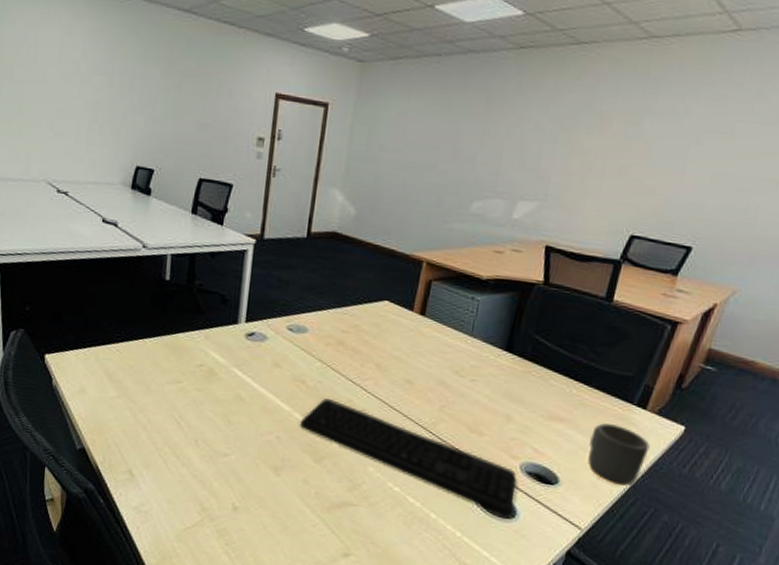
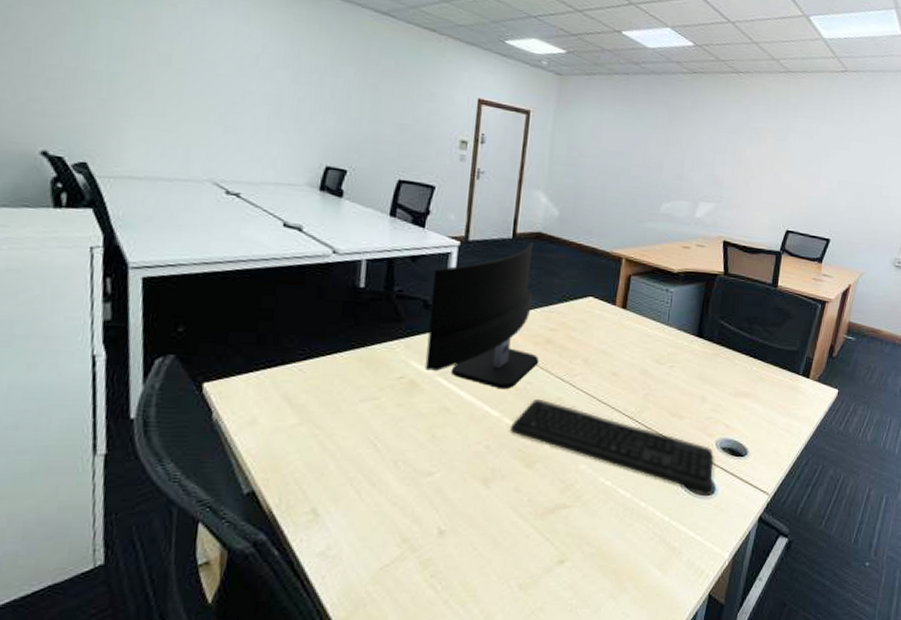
computer monitor: none [222,242,330,385] -> present [424,242,538,388]
mug: present [587,423,650,487] -> none [769,394,815,450]

